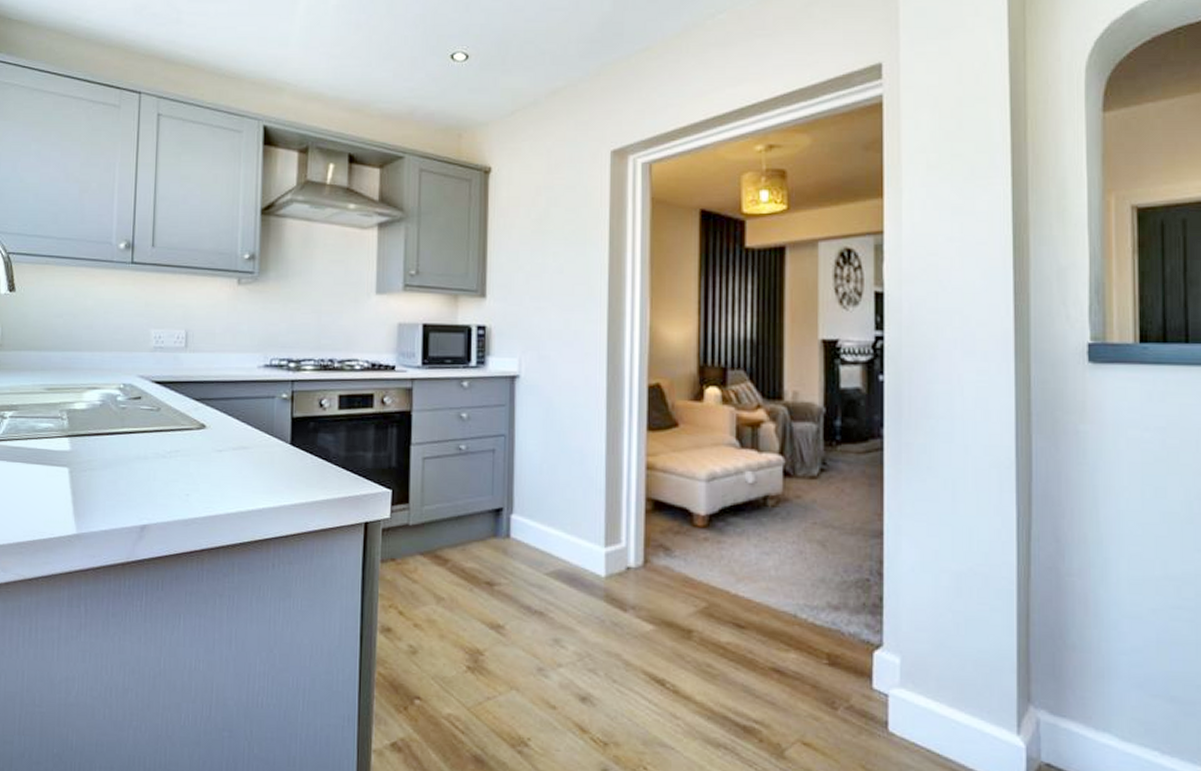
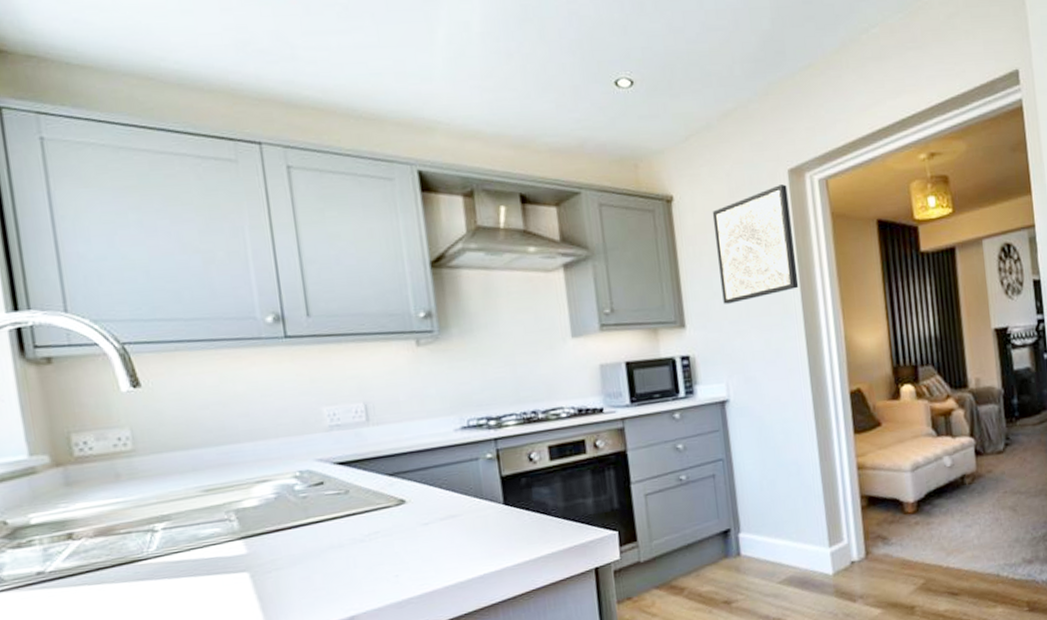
wall art: none [527,165,608,279] -> present [712,184,799,304]

